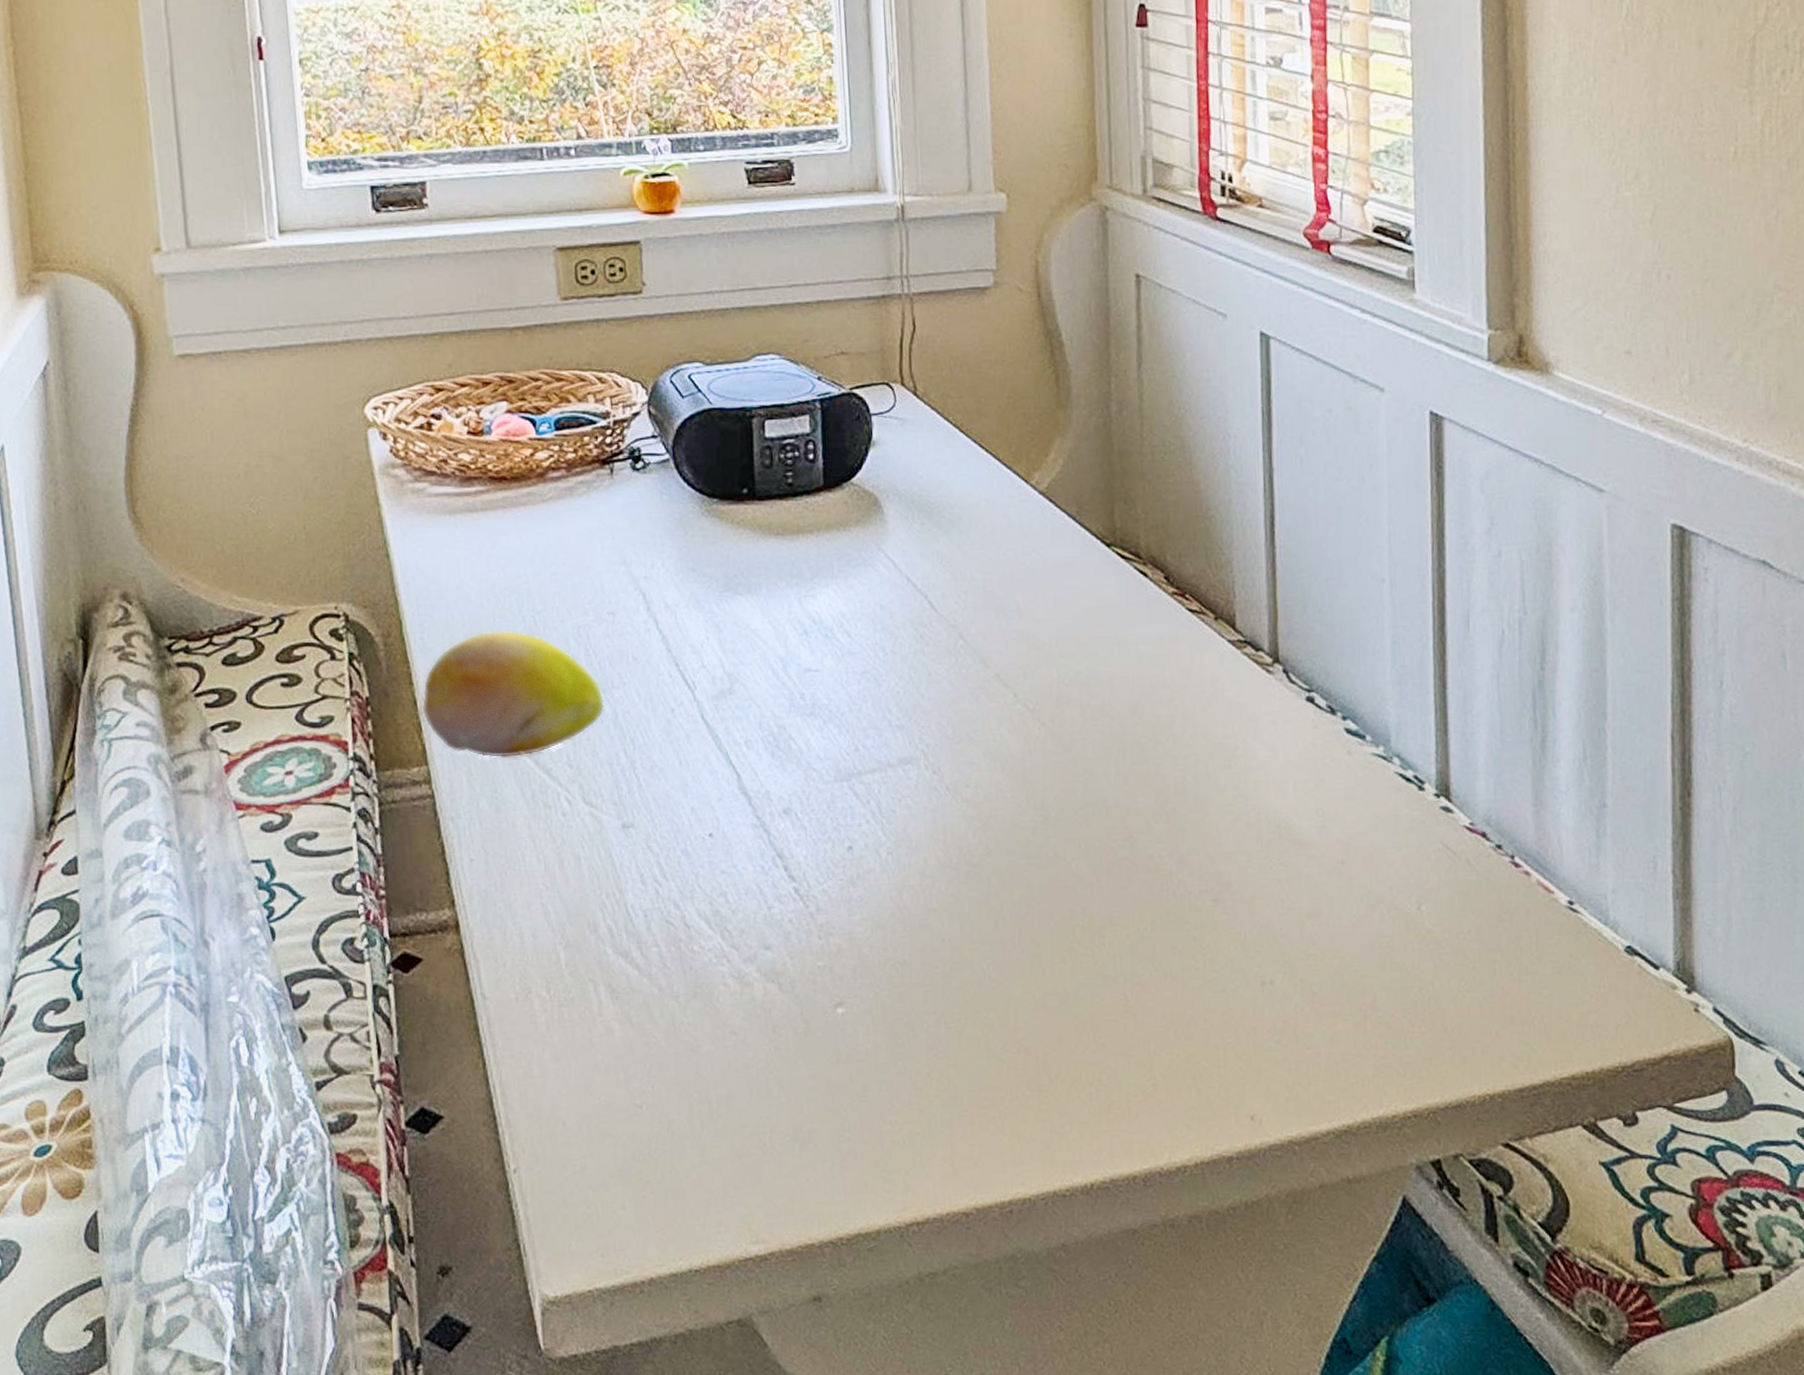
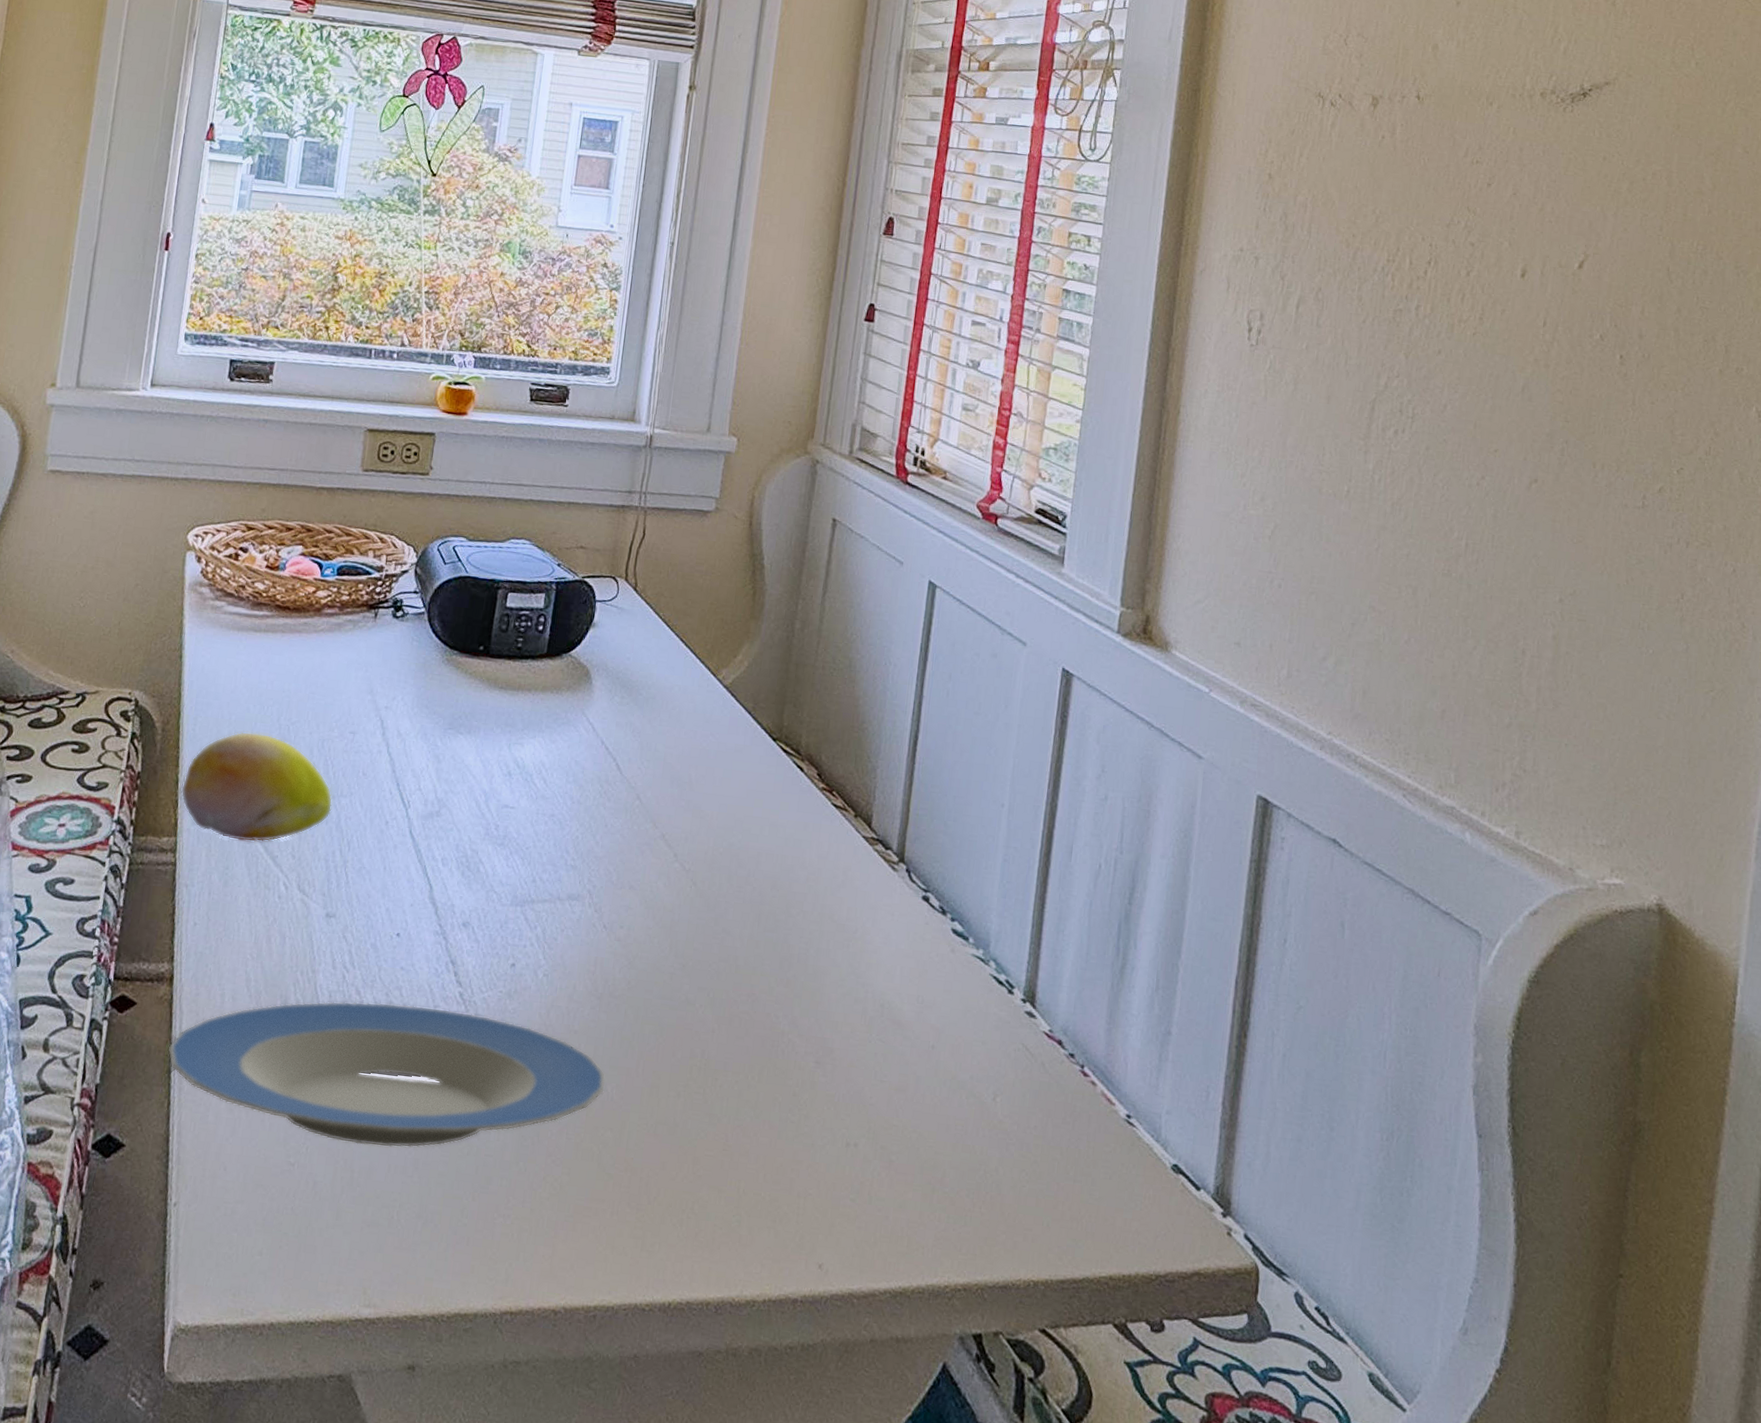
plate: none [469,909,979,1073] -> present [167,1001,606,1148]

